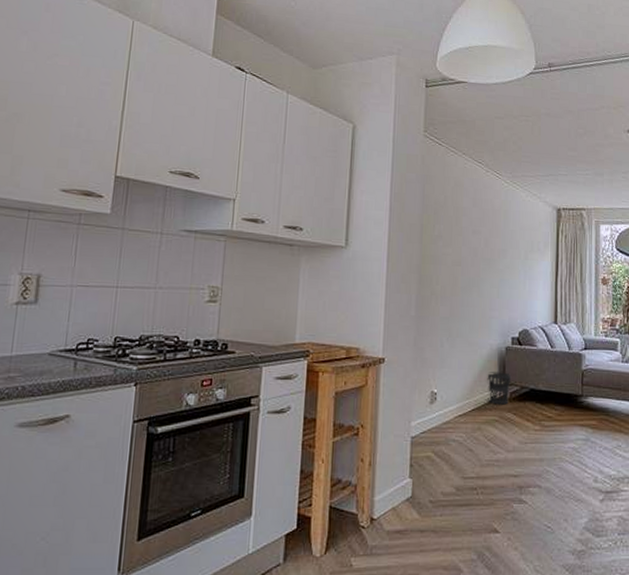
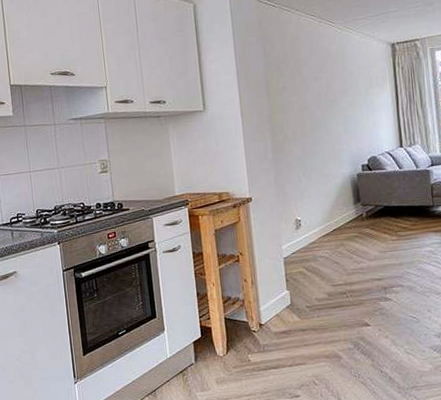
wastebasket: present [487,372,512,405] -> none [343,195,366,223]

